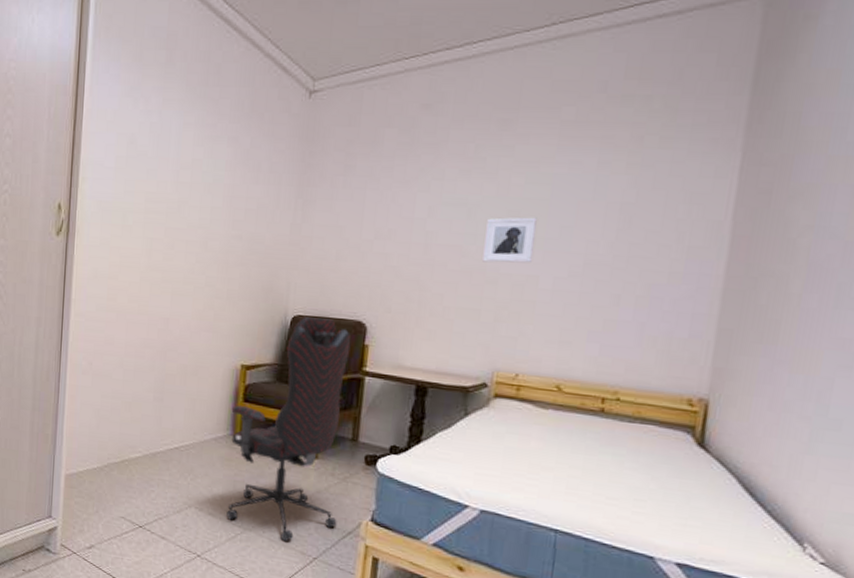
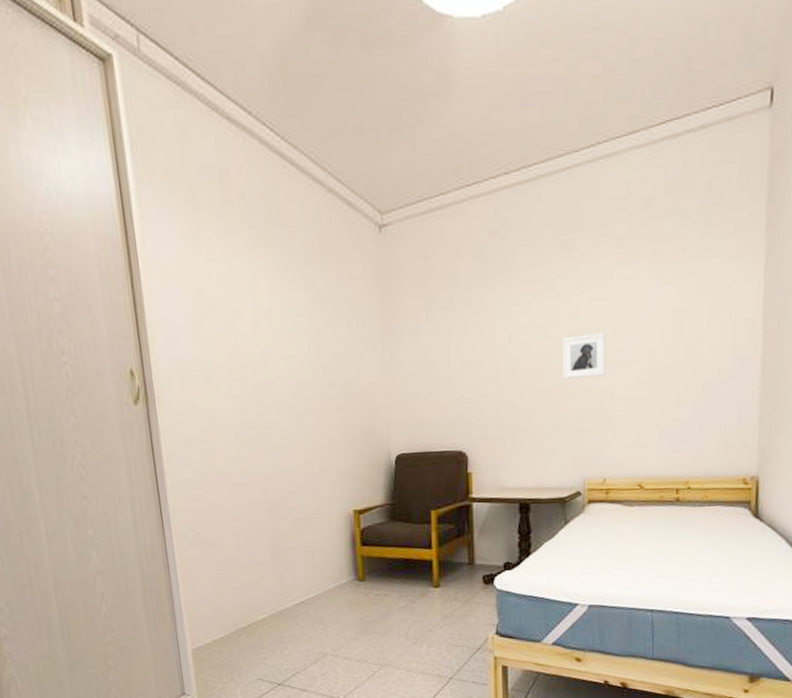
office chair: present [226,317,351,542] -> none [350,453,466,669]

